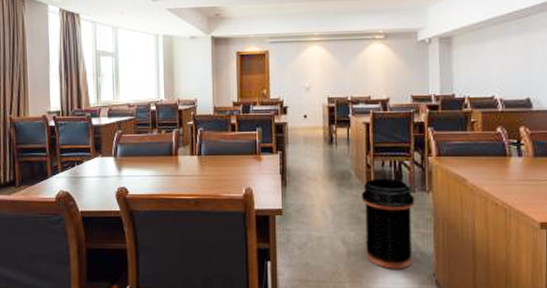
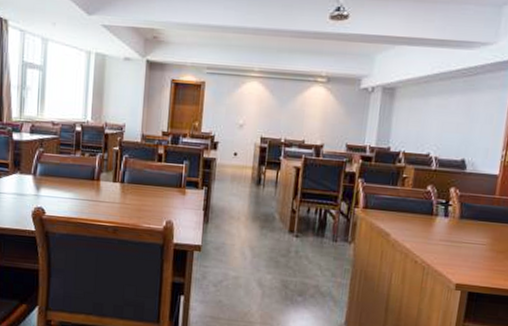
trash can: present [361,179,415,269] -> none [280,224,336,316]

